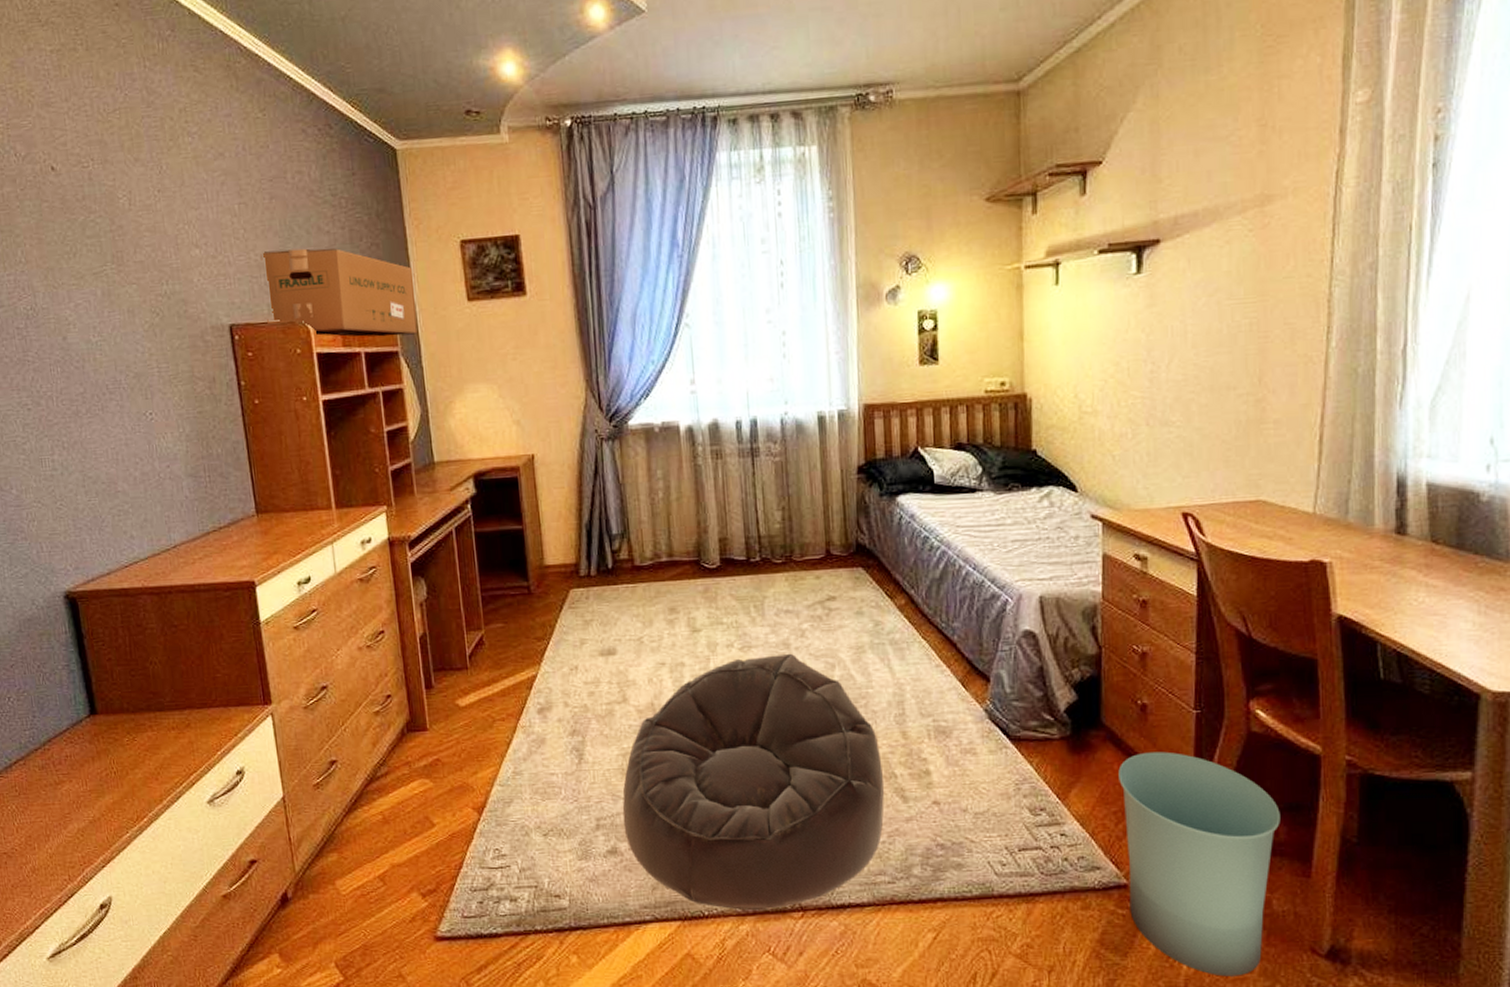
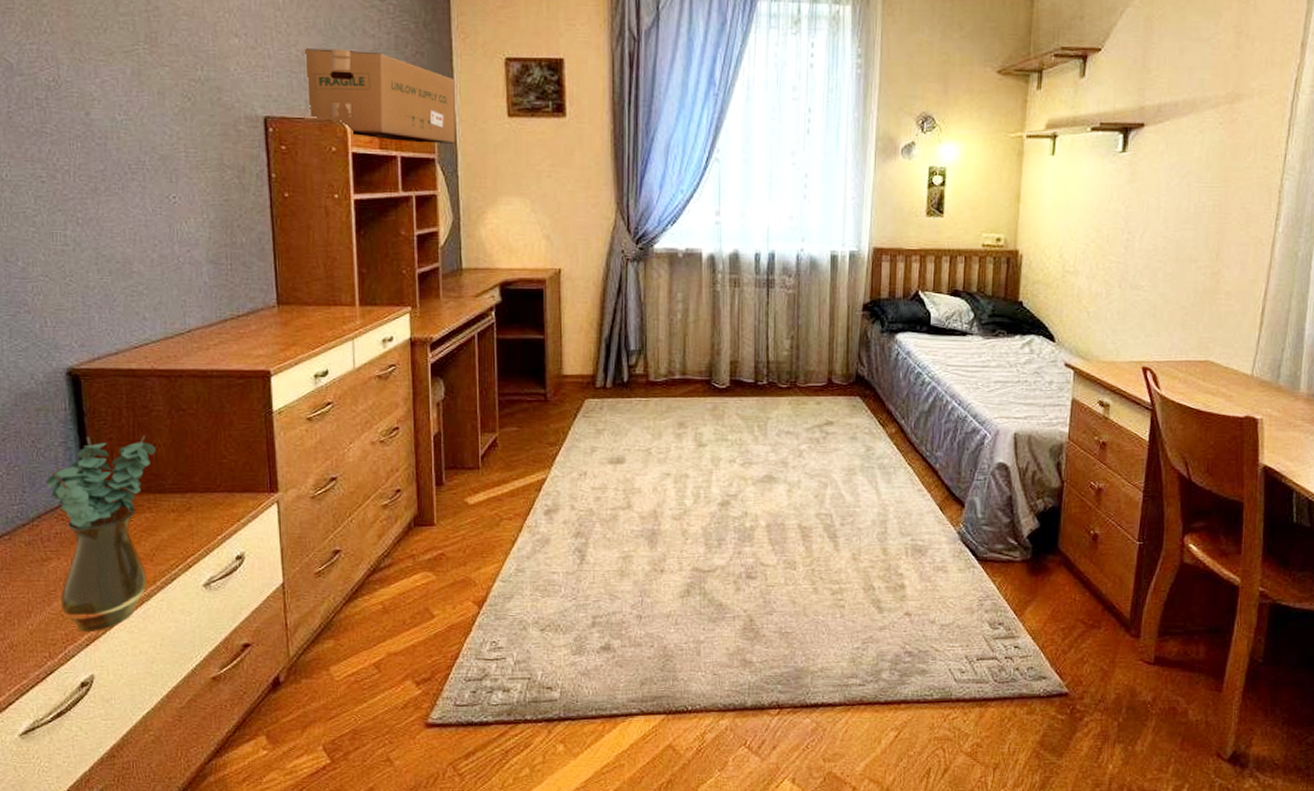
vase: none [52,654,154,855] -> present [45,435,156,633]
beanbag: present [622,653,885,911] -> none [618,471,863,707]
waste bin: present [1118,751,1280,977] -> none [1068,577,1202,776]

